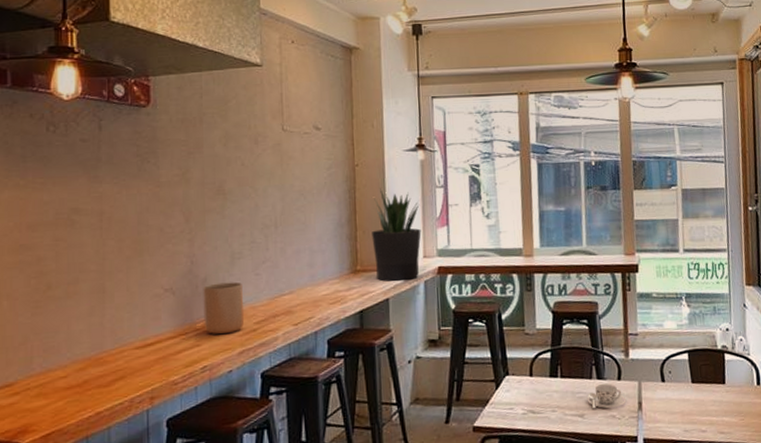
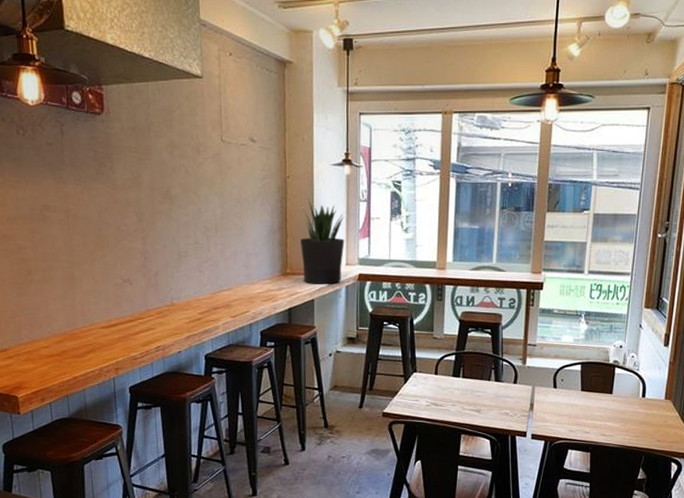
cup: present [203,281,245,335] -> none [155,277,191,321]
teacup: present [587,384,627,409] -> none [484,386,520,407]

